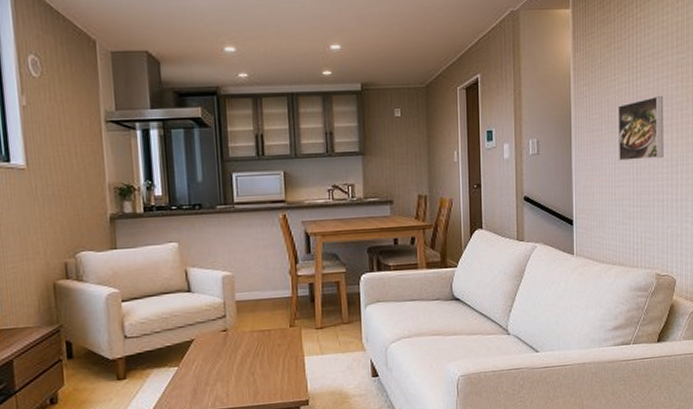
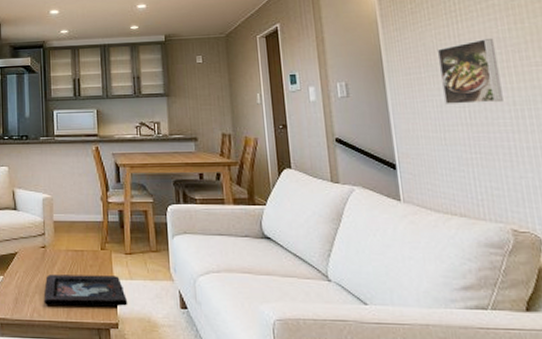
decorative tray: none [226,352,319,392] -> present [43,274,128,307]

